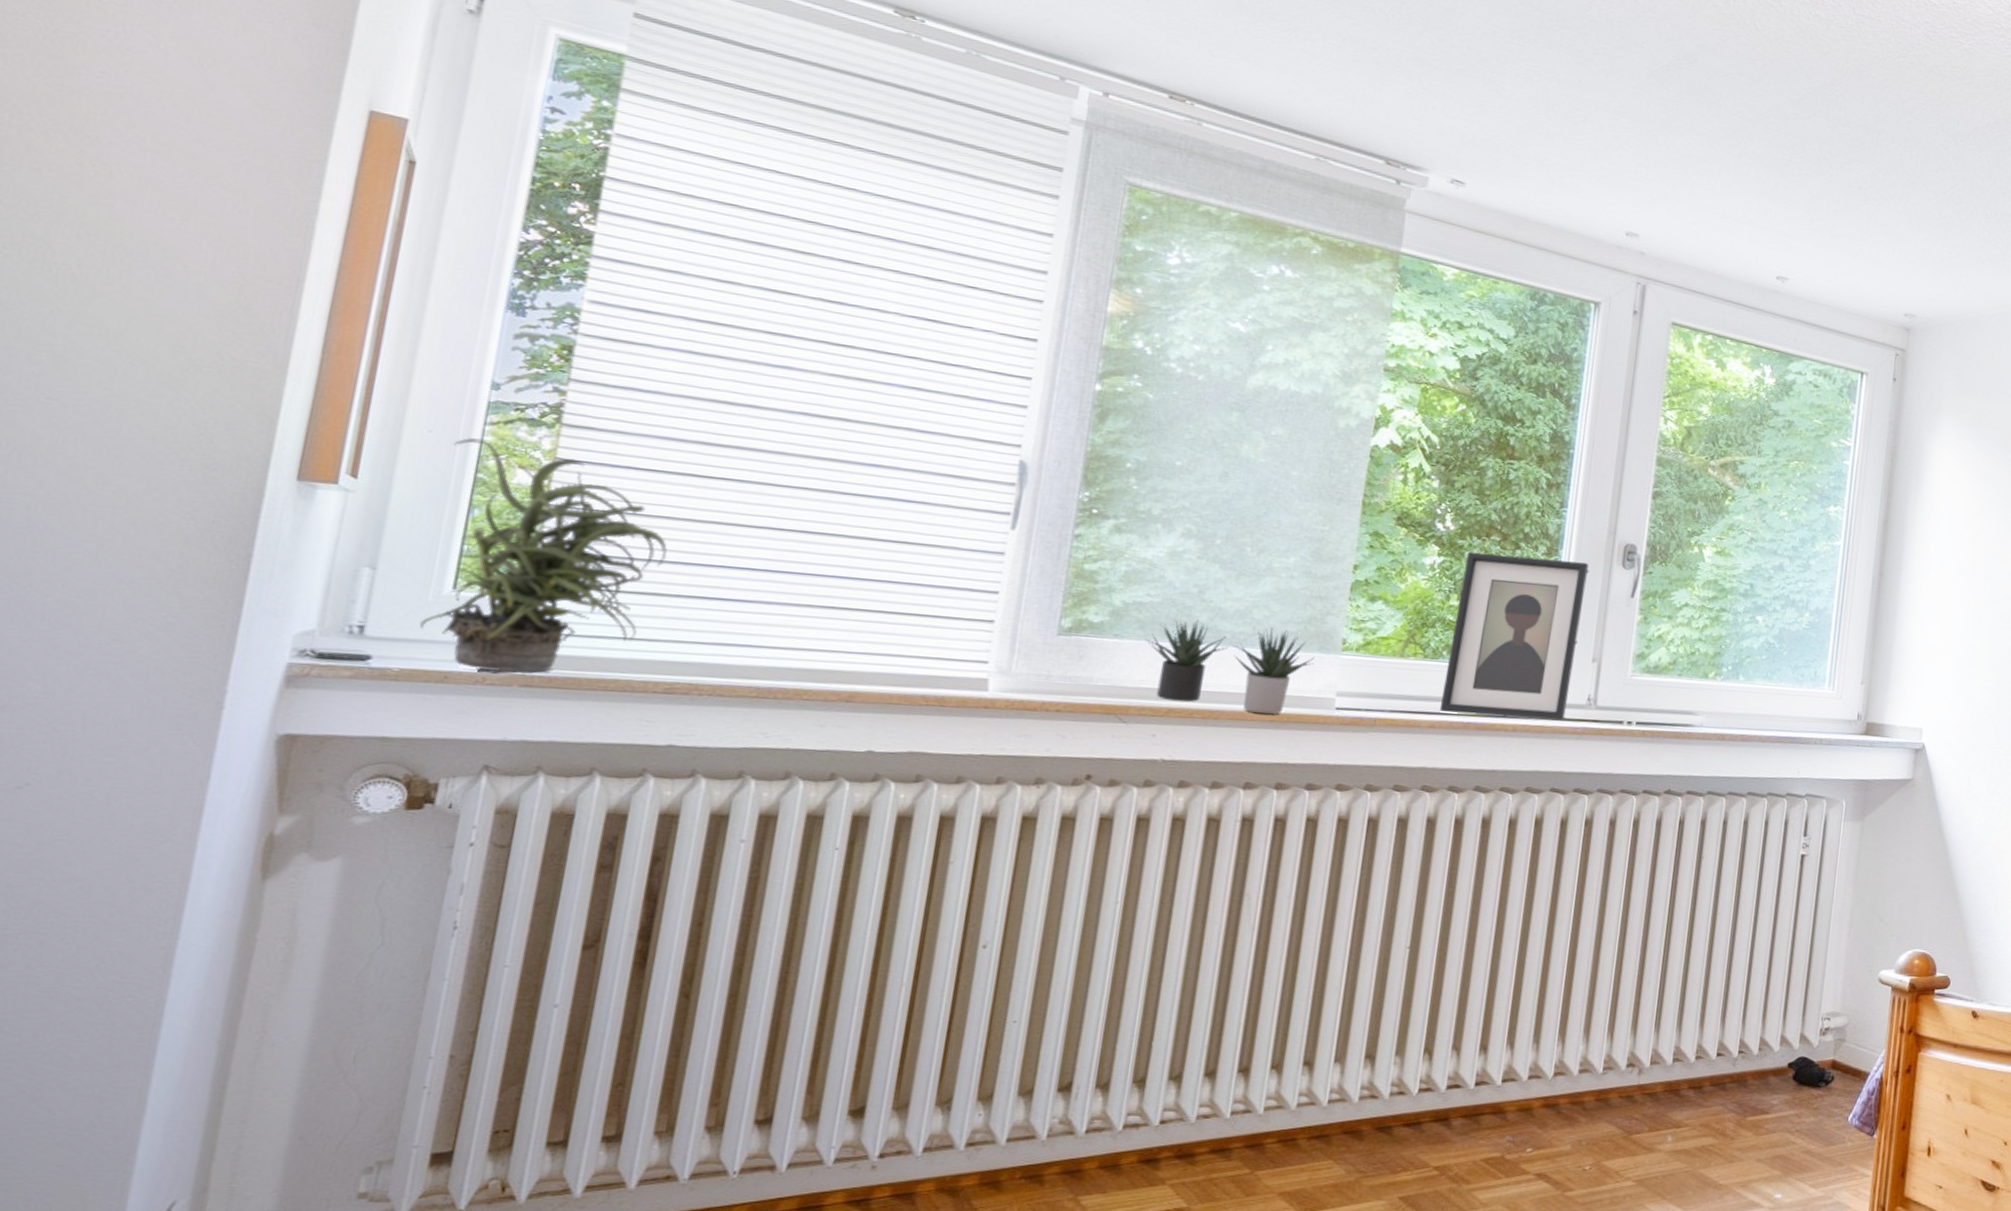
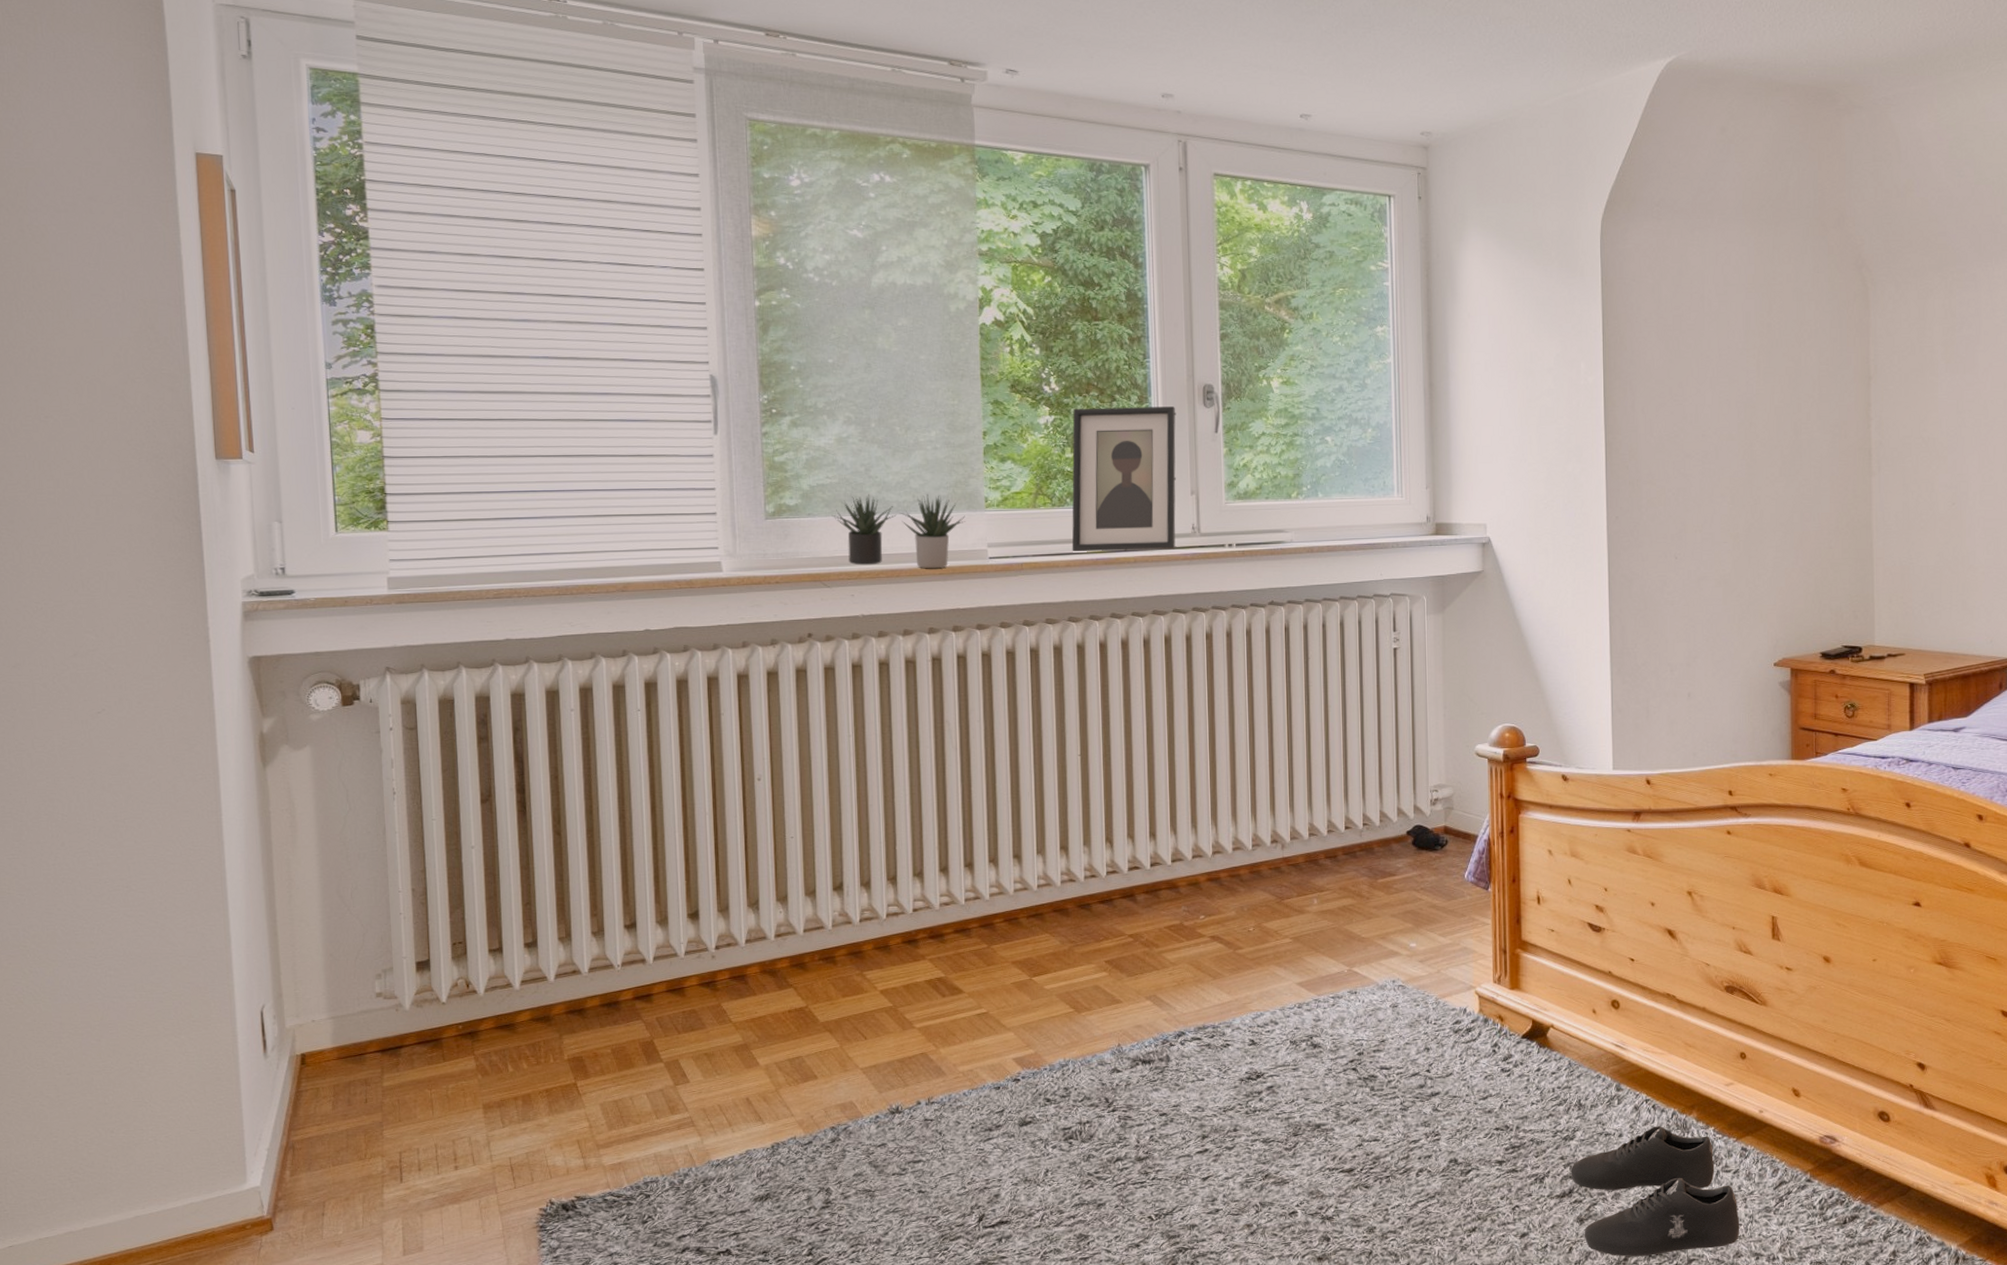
potted plant: present [419,438,667,674] -> none [311,410,474,594]

